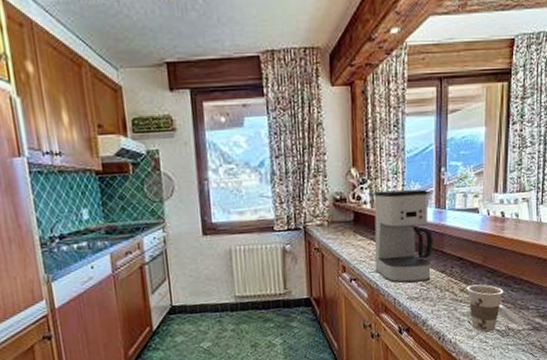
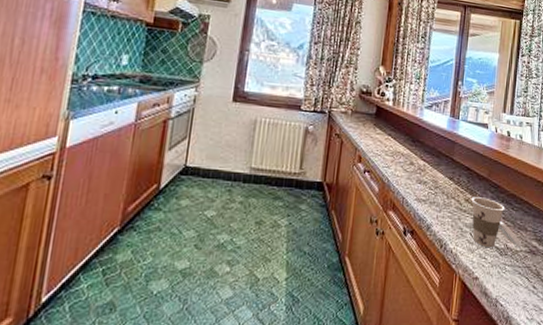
coffee maker: present [374,188,433,283] -> none [389,91,445,185]

